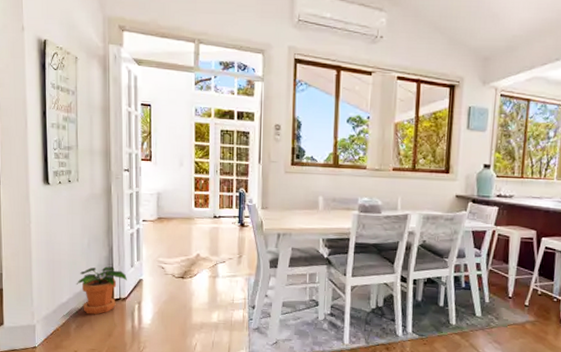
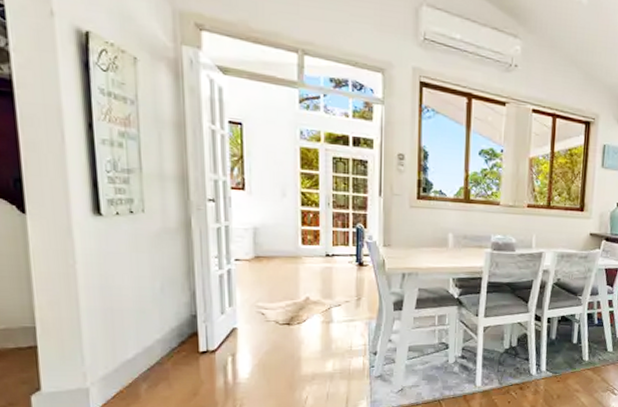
potted plant: present [76,266,127,315] -> none [146,314,216,372]

